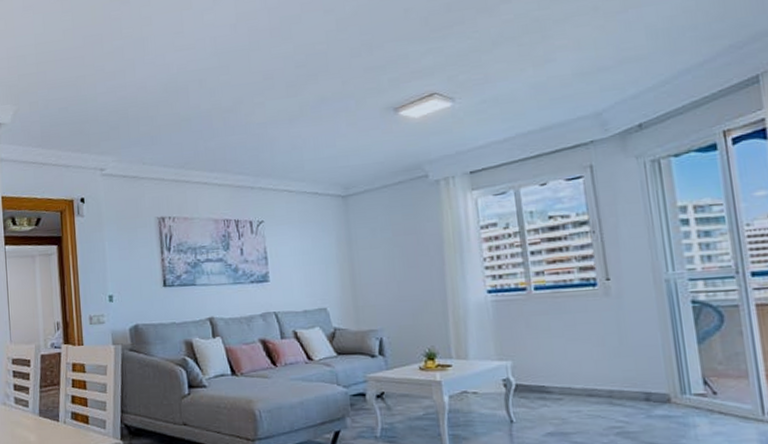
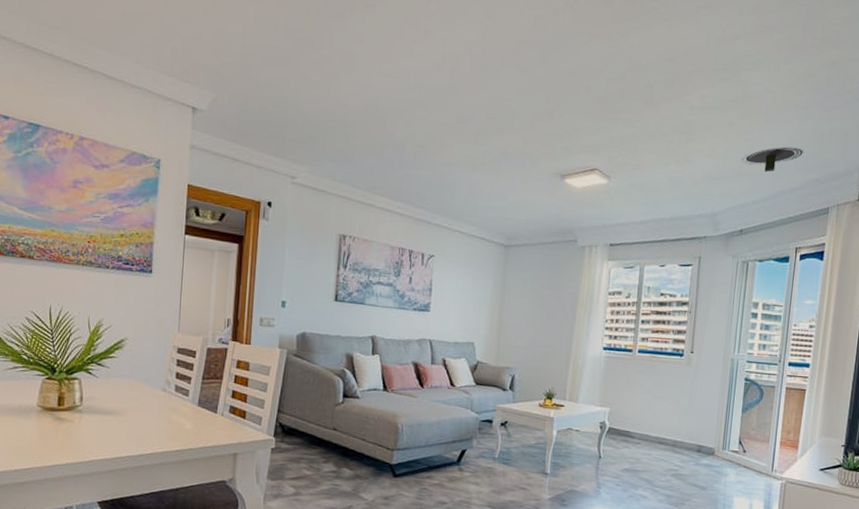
ceiling light: none [620,14,704,52] -> present [742,147,804,172]

